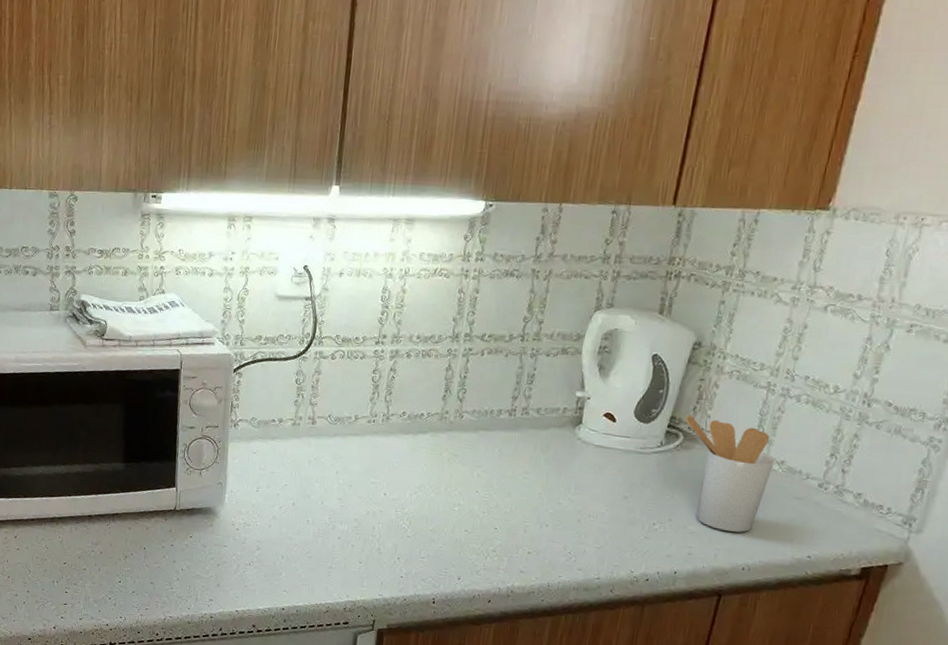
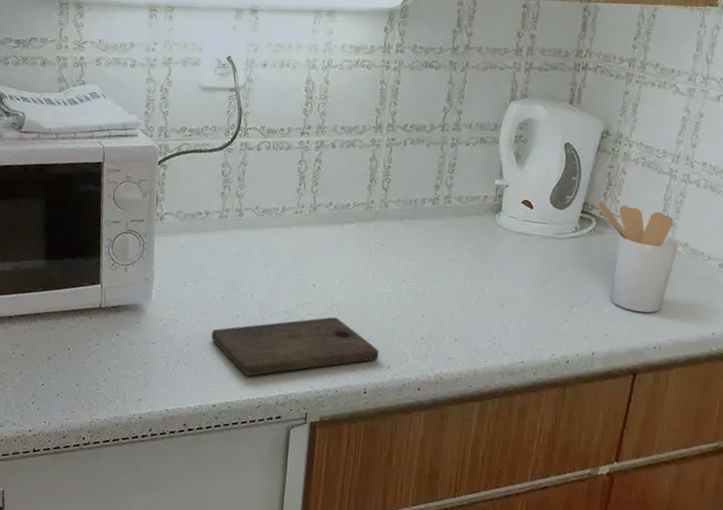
cutting board: none [282,526,450,582] -> present [211,317,379,376]

